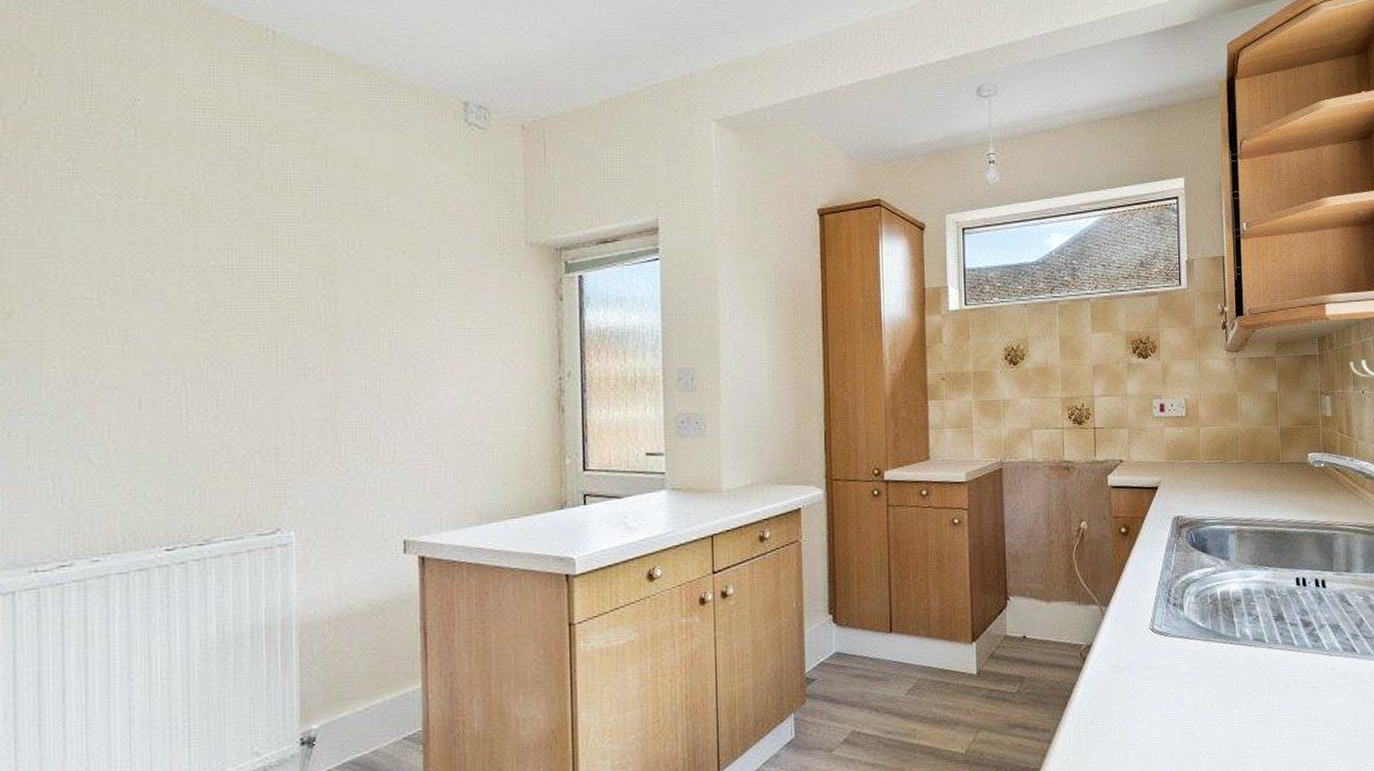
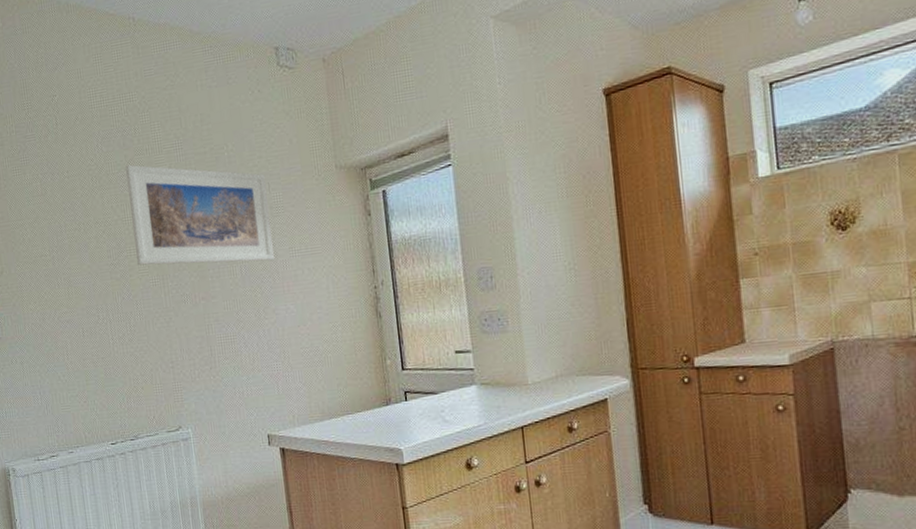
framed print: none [238,201,436,338] -> present [126,164,274,266]

